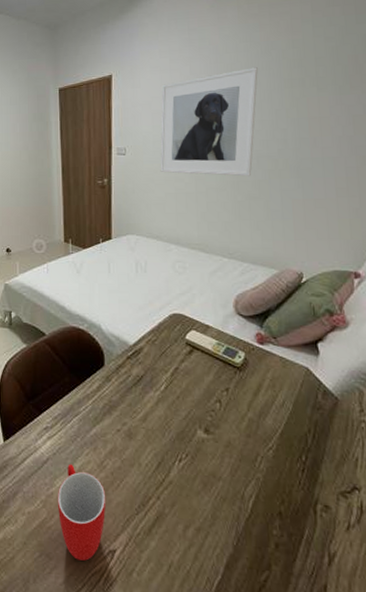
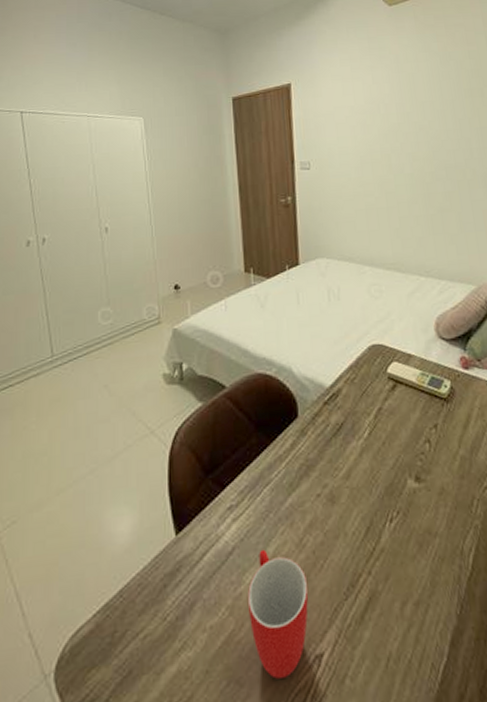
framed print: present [160,67,258,177] -> none [344,77,442,188]

